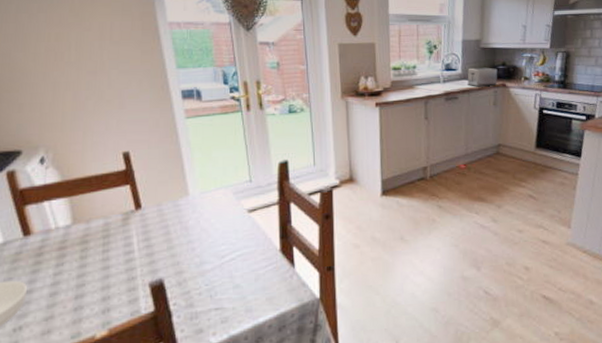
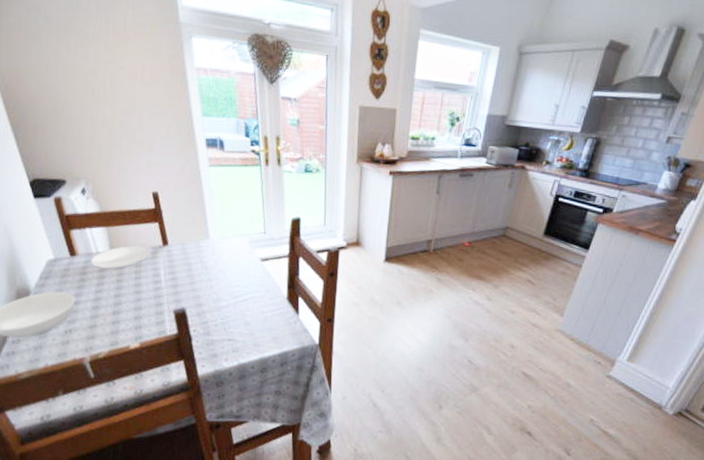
plate: none [49,213,120,246] -> present [91,245,150,269]

